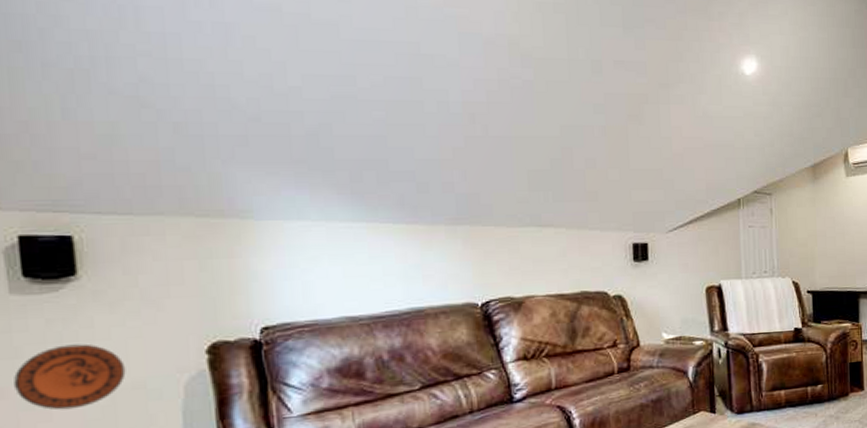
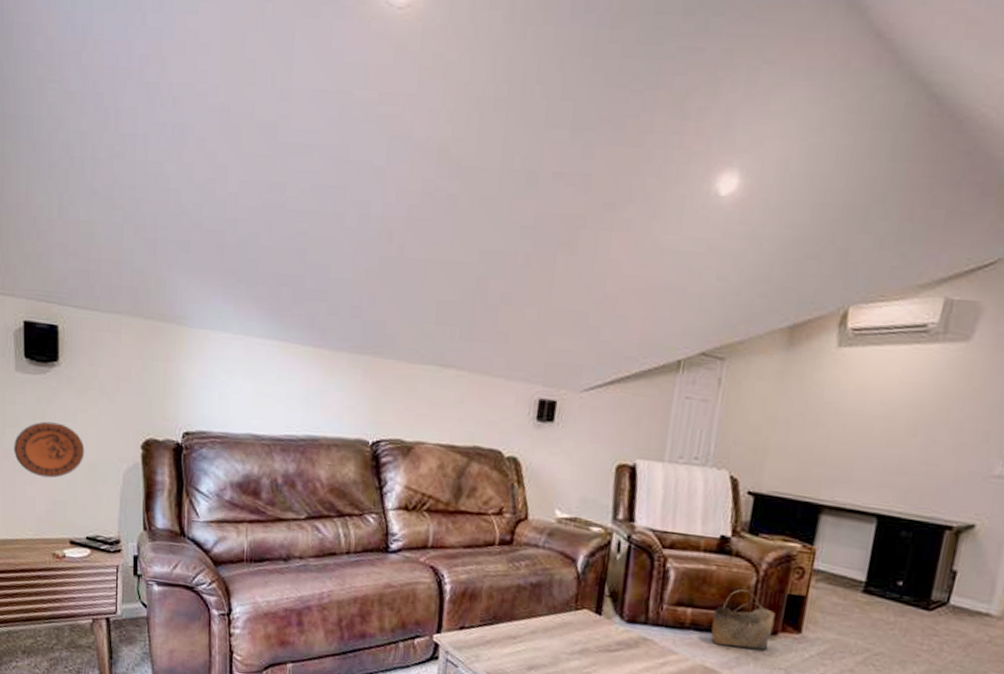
basket: none [801,366,845,415] -> present [711,589,776,650]

